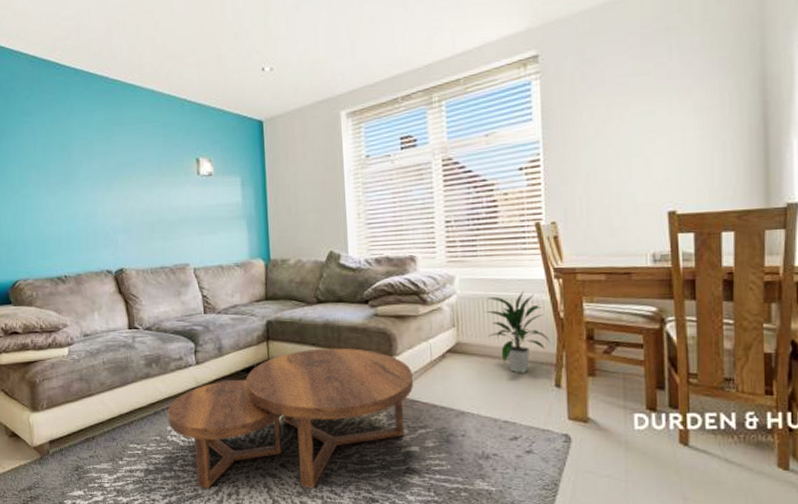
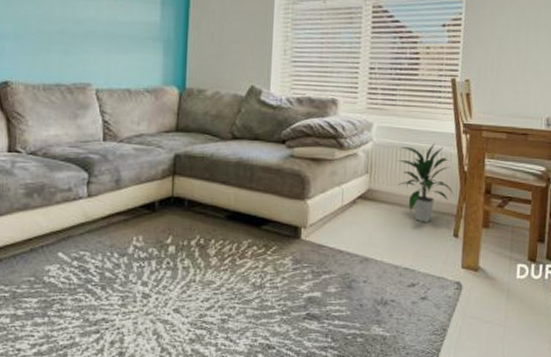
coffee table: present [168,348,413,489] -> none [47,187,322,337]

